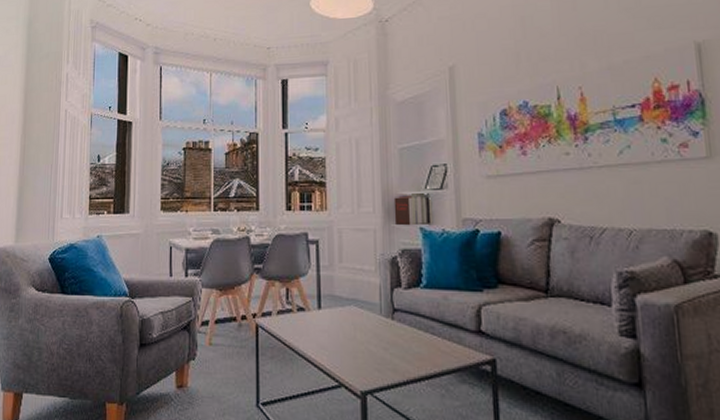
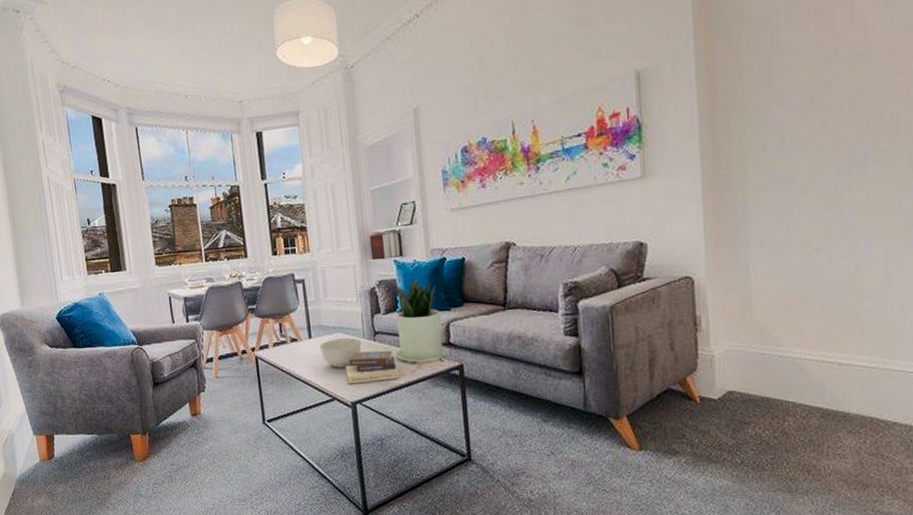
bowl: none [329,313,378,348] -> present [319,338,362,368]
books: none [357,331,419,370] -> present [345,350,399,384]
planter: none [416,251,480,352] -> present [394,279,449,363]

